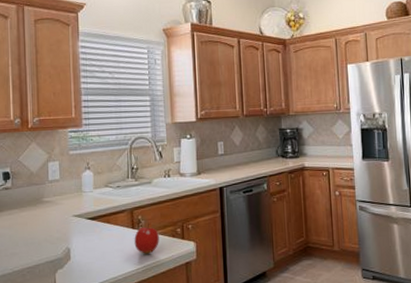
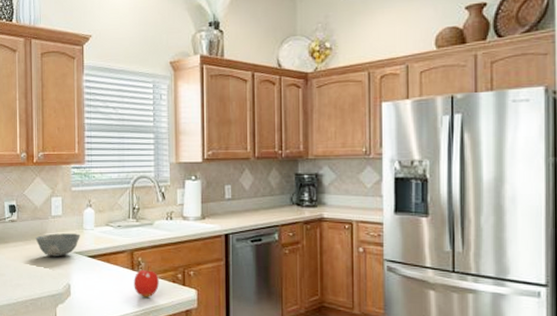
bowl: none [32,197,79,222] -> present [35,233,80,257]

